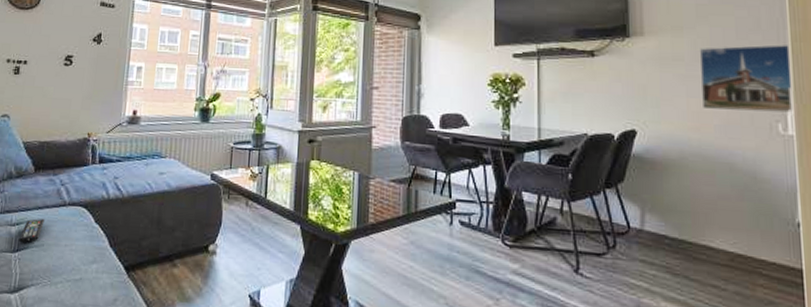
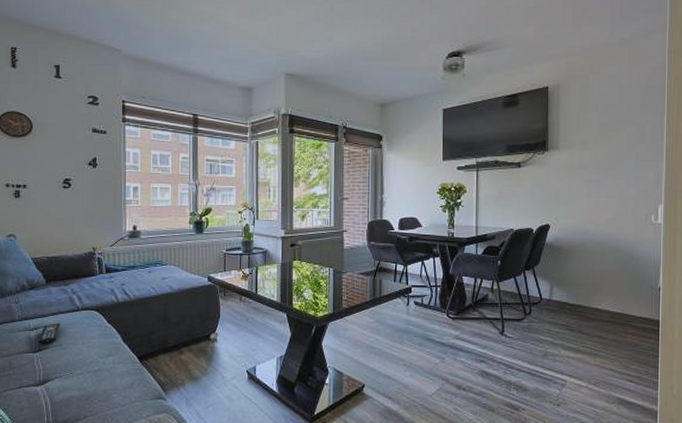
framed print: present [699,44,792,113] -> none [598,154,664,206]

